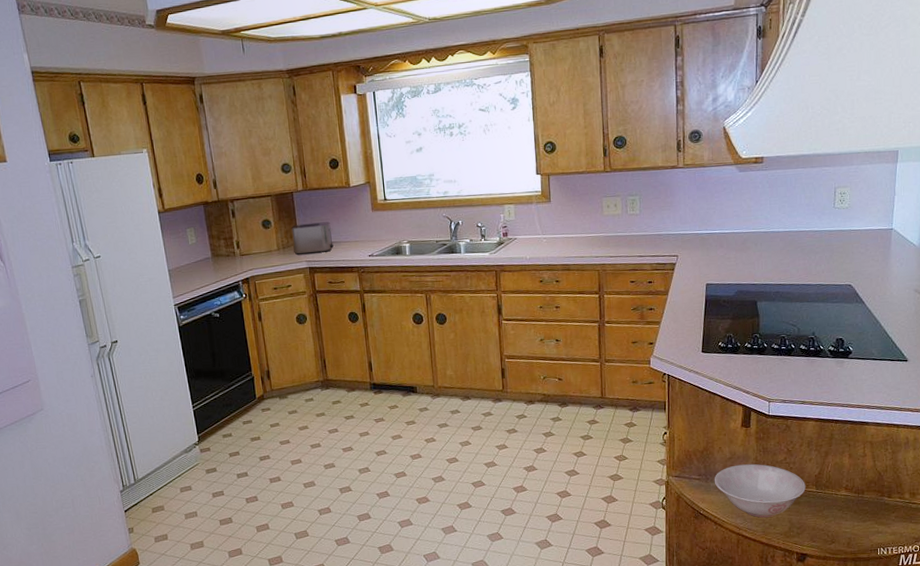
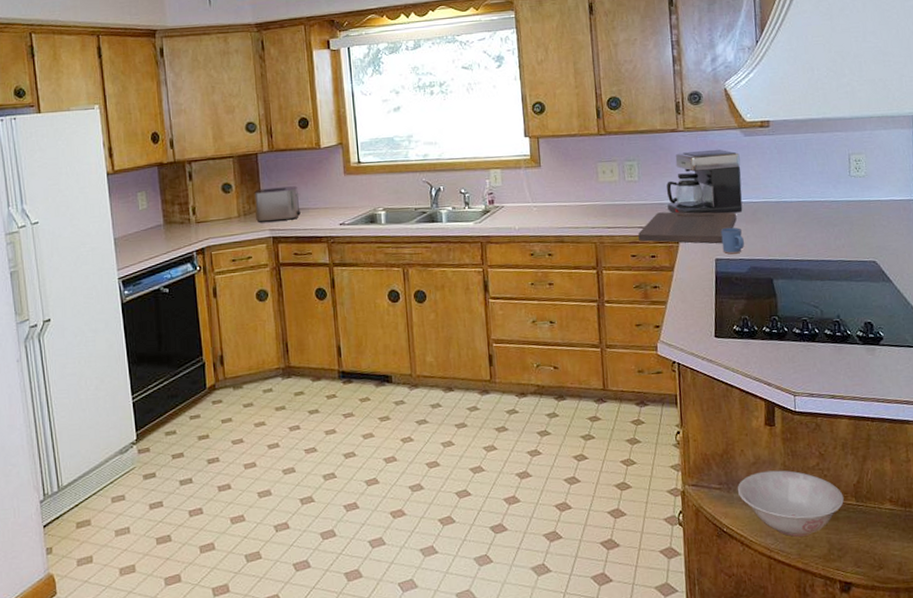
cutting board: none [637,241,727,270] -> present [638,211,737,244]
coffee maker: none [664,184,734,244] -> present [666,149,743,214]
mug: none [712,255,733,280] -> present [720,227,744,254]

